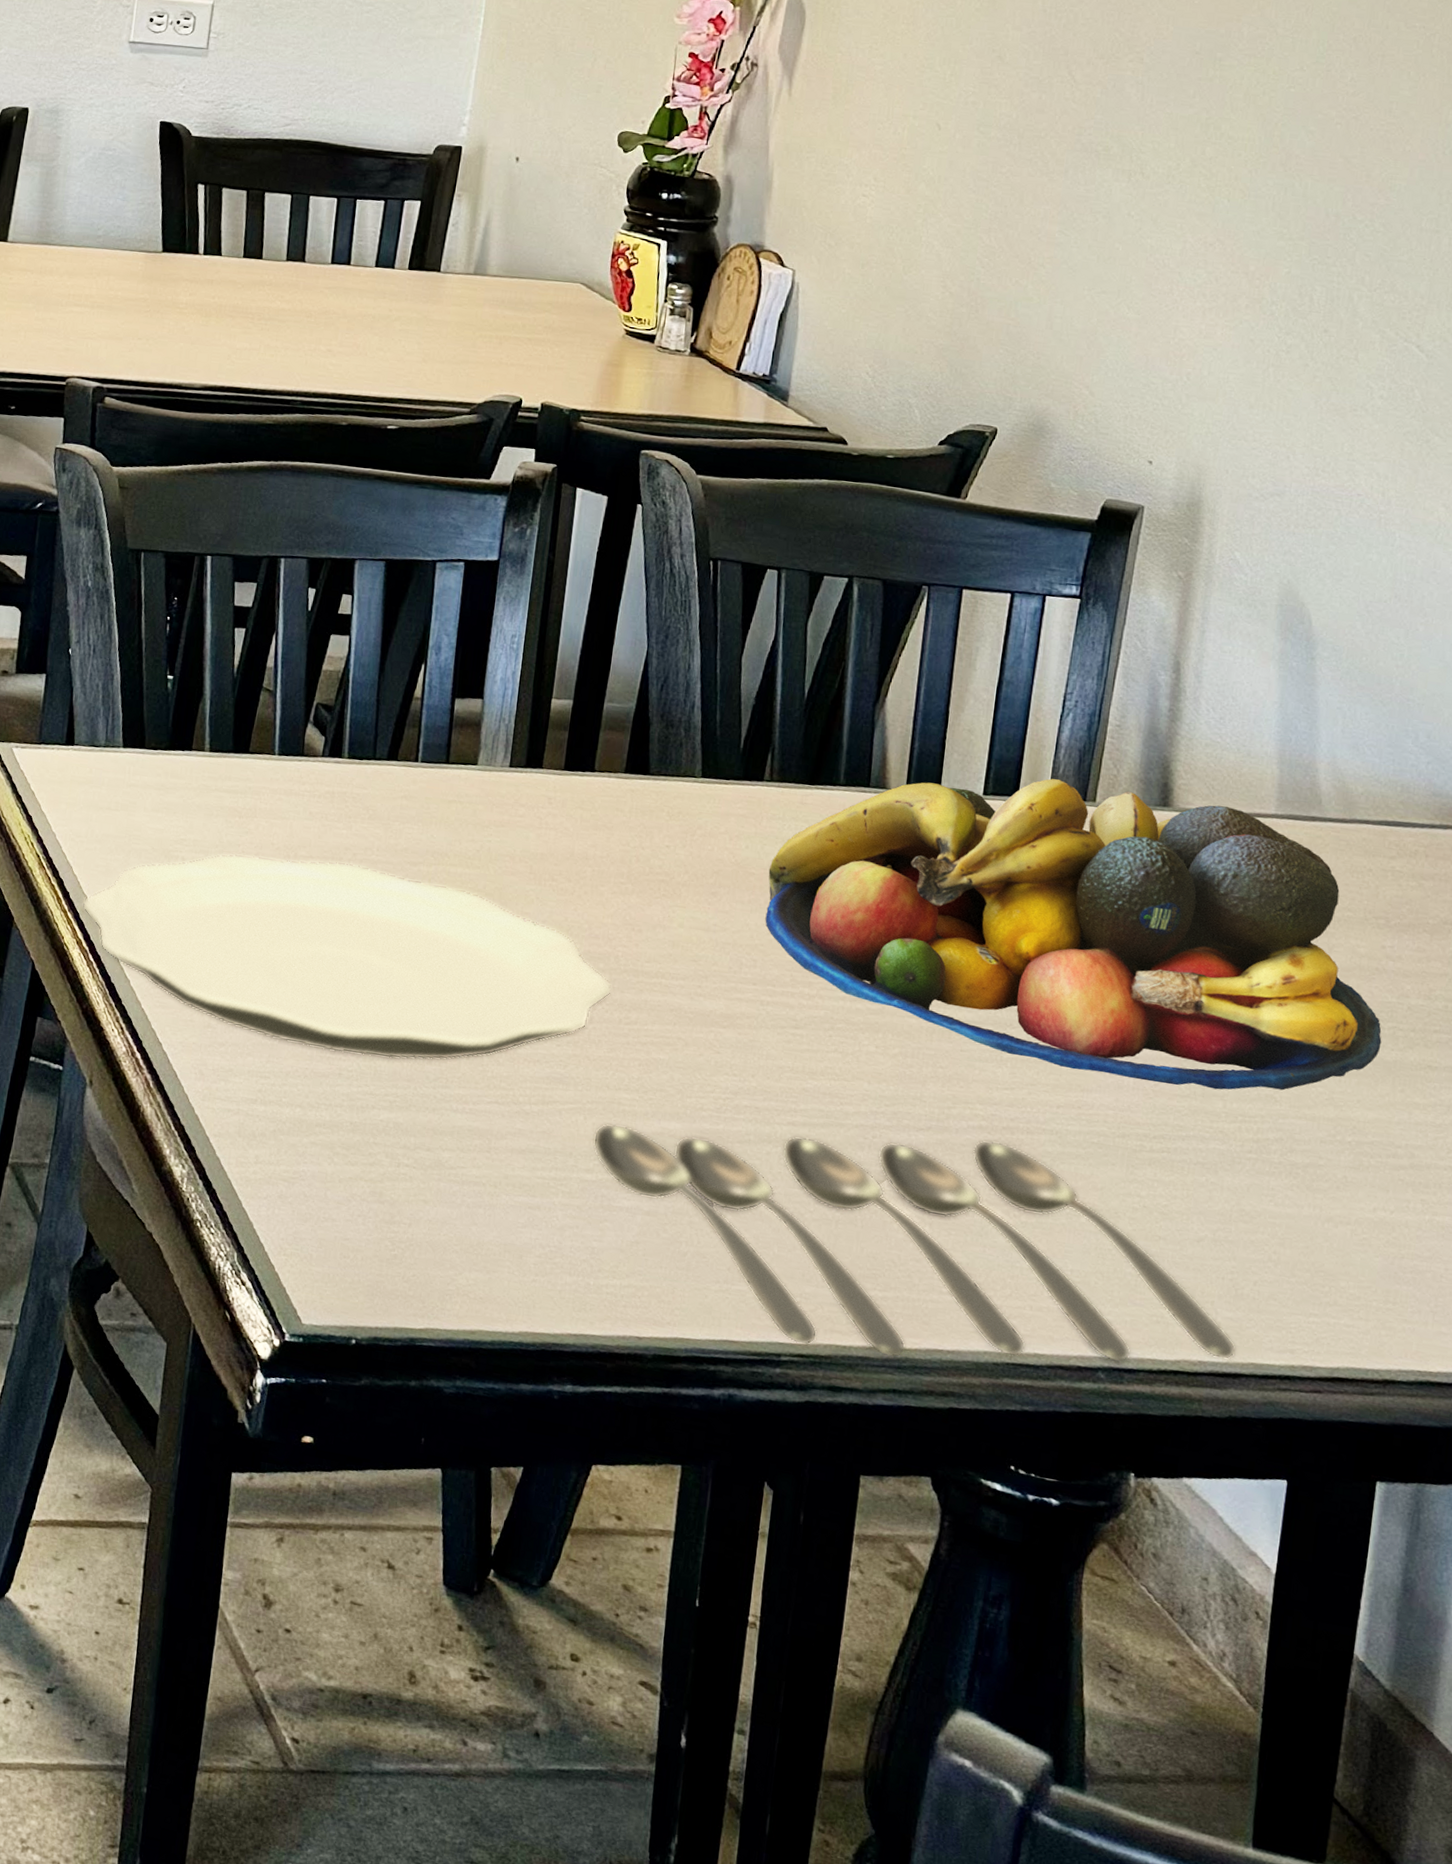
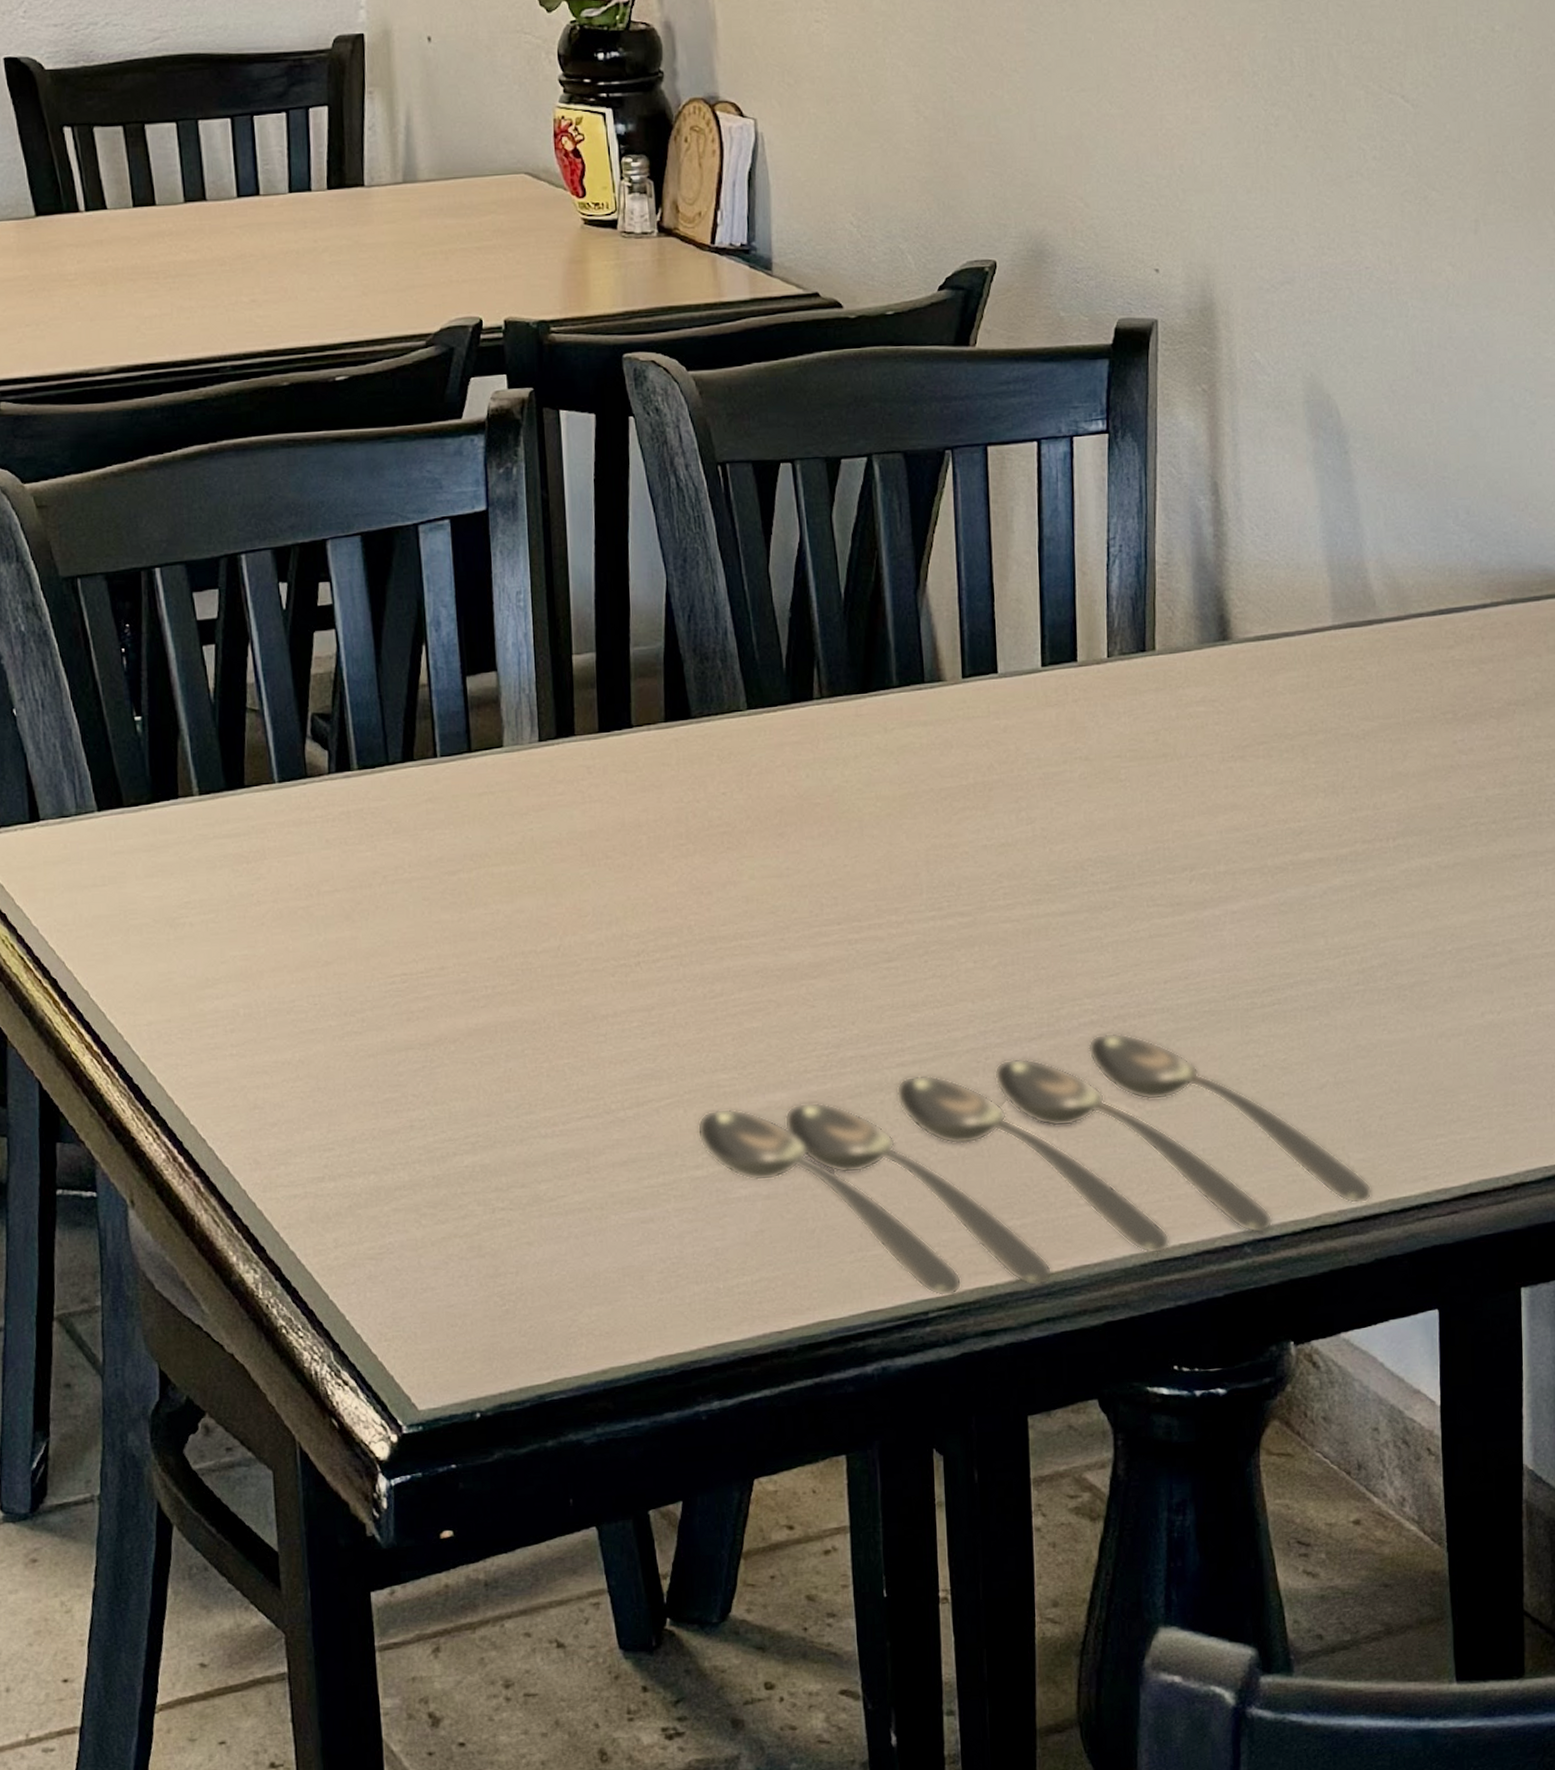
plate: present [82,853,613,1061] -> none [84,887,692,1105]
fruit bowl: present [765,778,1382,1091] -> none [834,627,1466,940]

